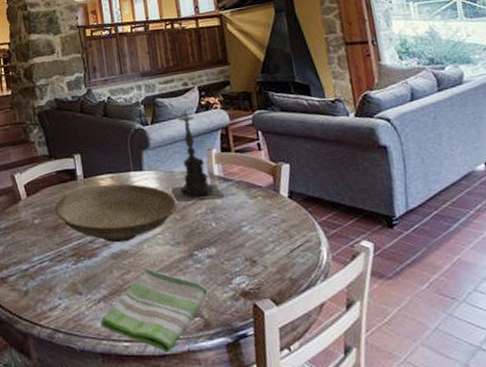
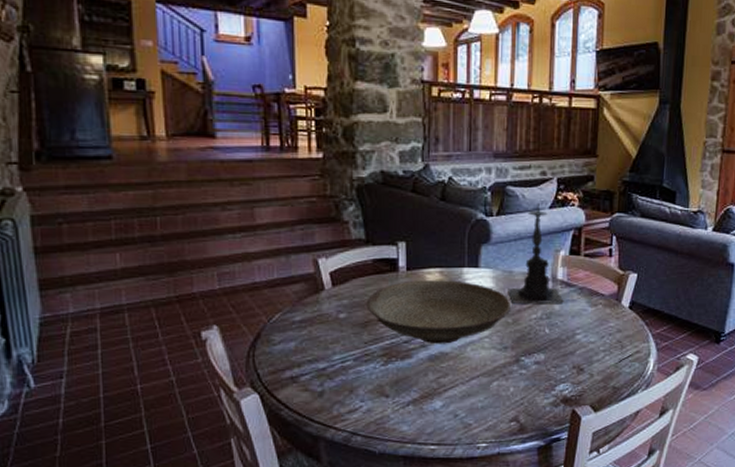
dish towel: present [100,267,208,352] -> none [407,371,528,455]

